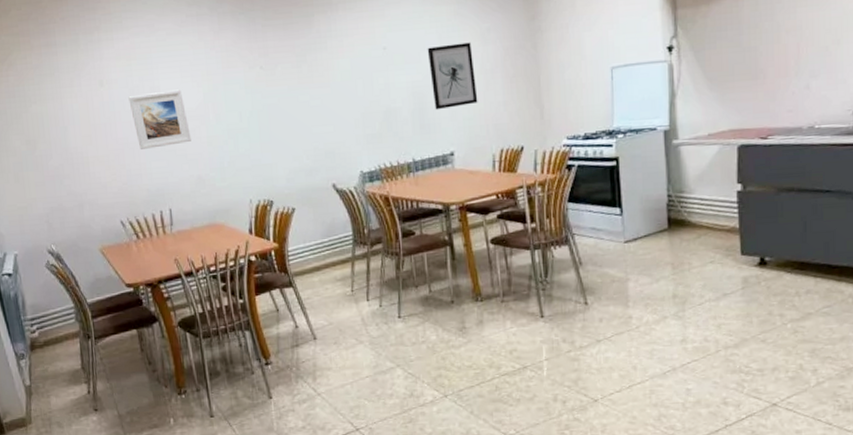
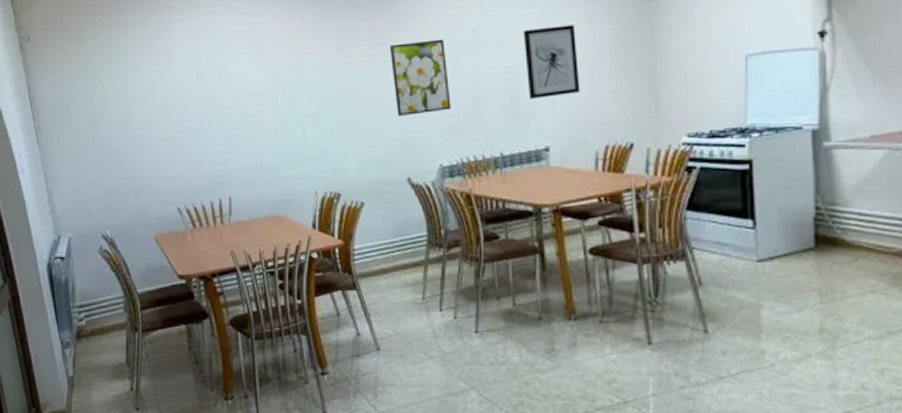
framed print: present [128,89,191,149] -> none [195,71,257,133]
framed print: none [310,56,368,128] -> present [389,39,451,116]

